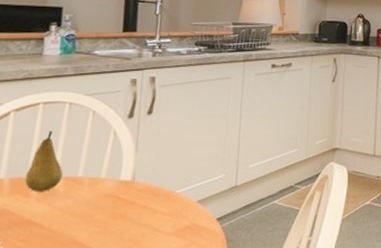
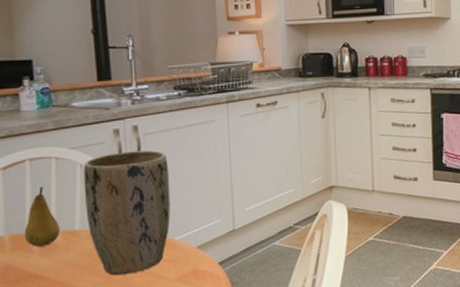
plant pot: none [91,101,180,226] -> present [83,150,170,276]

